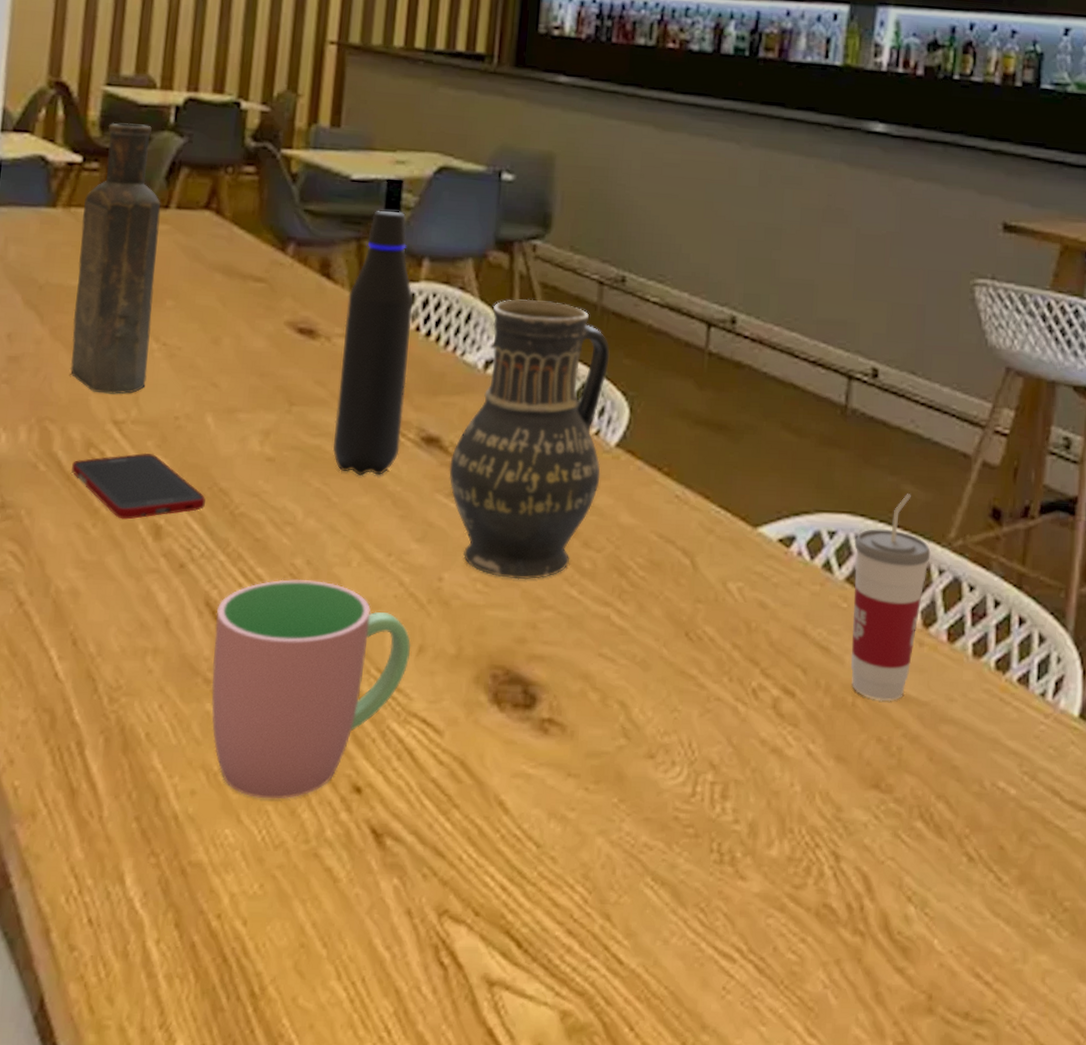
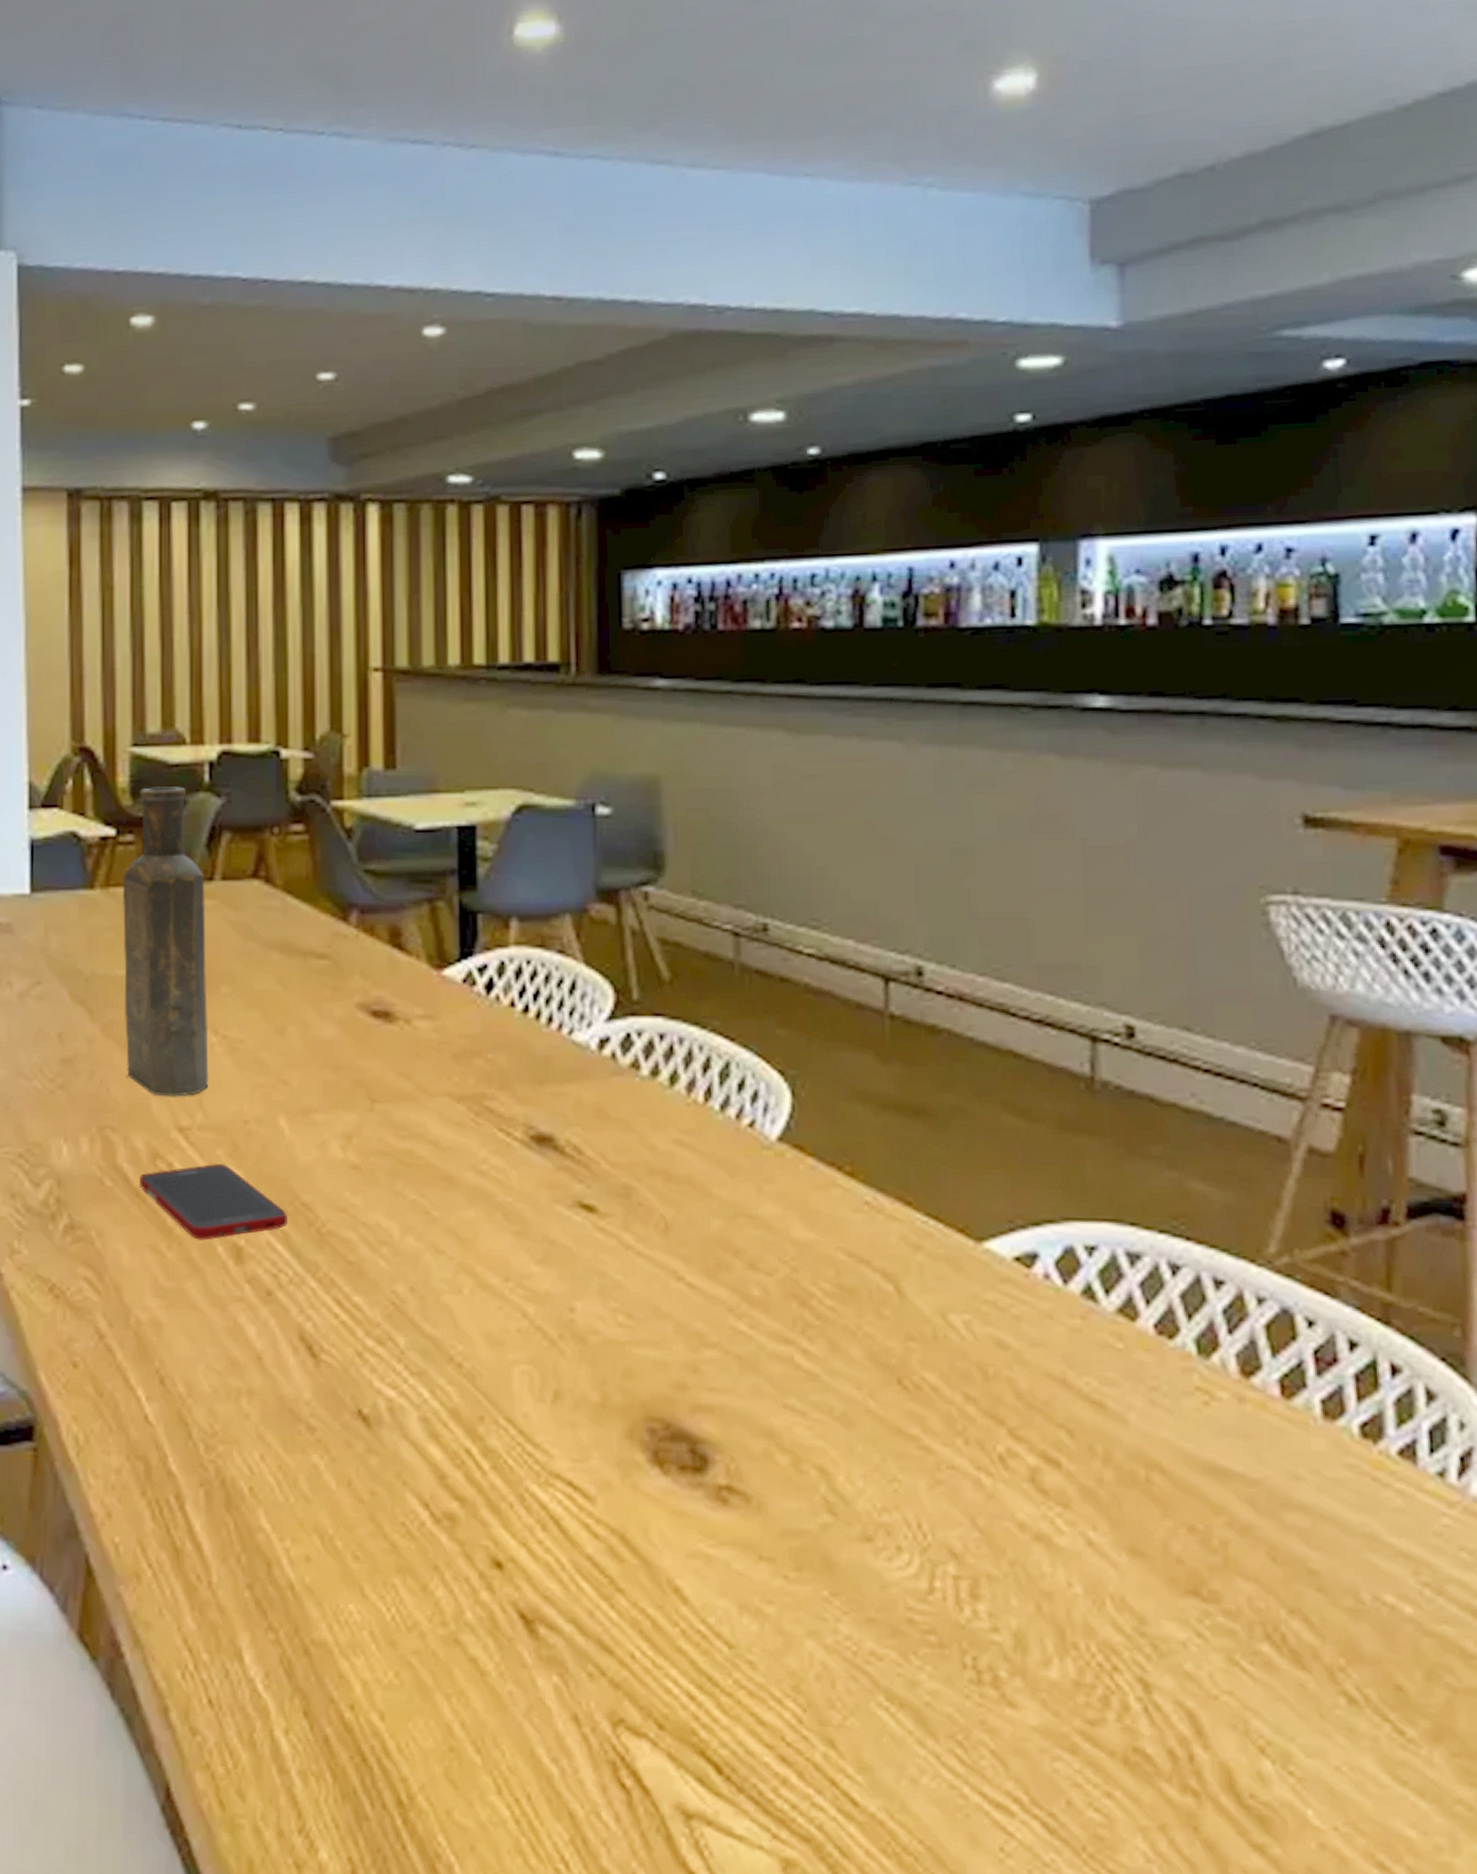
cup: present [211,579,411,799] -> none [314,1309,545,1572]
water bottle: present [332,210,414,476] -> none [425,863,506,1185]
vase: present [449,299,610,580] -> none [569,960,761,1311]
cup: present [851,494,931,702] -> none [1124,1194,1242,1477]

